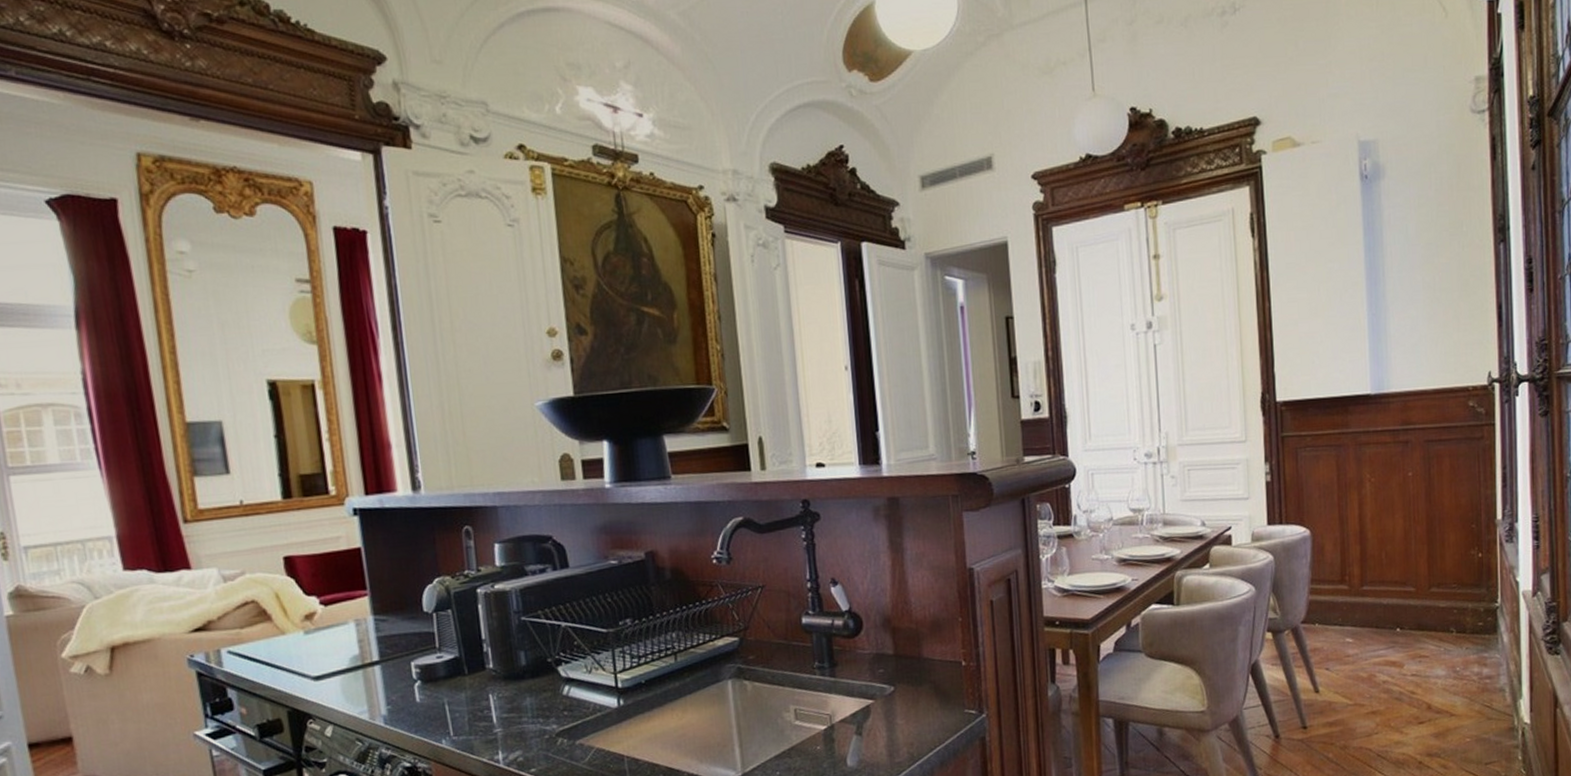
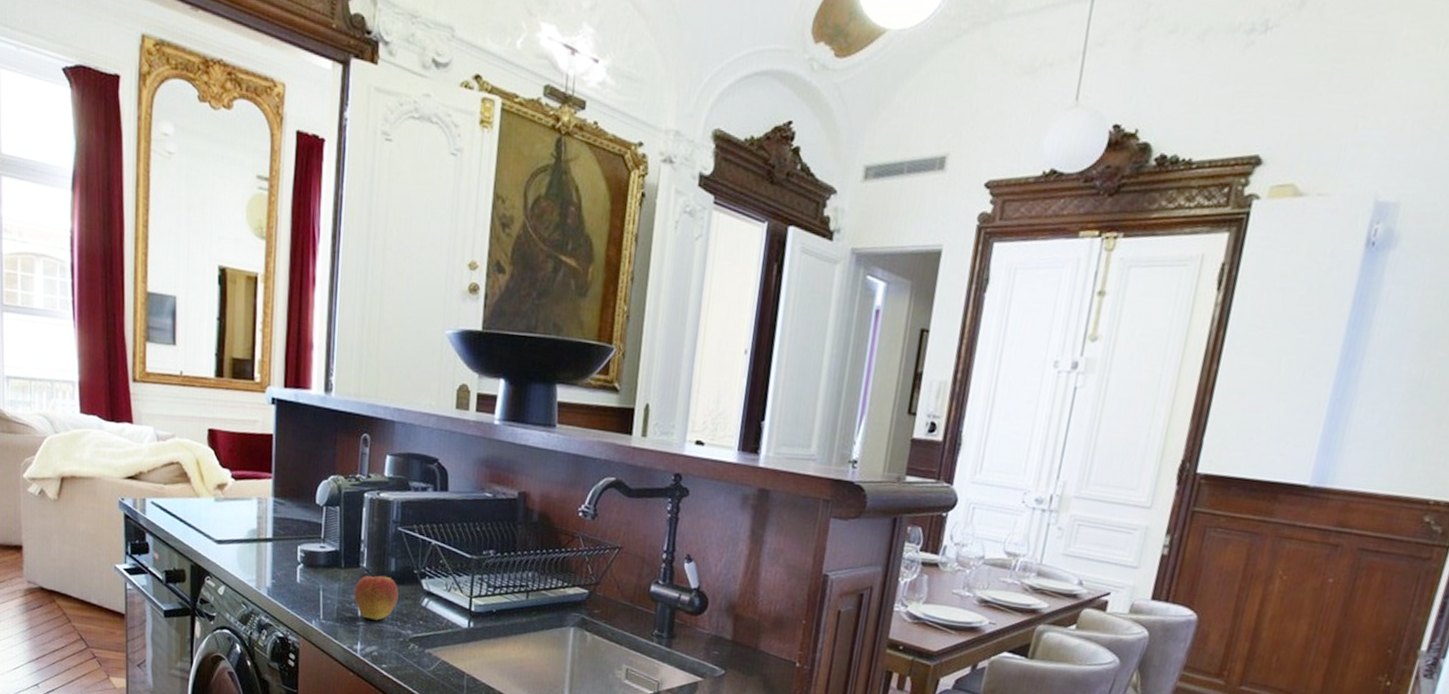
apple: none [484,665,536,723] -> present [354,567,399,621]

